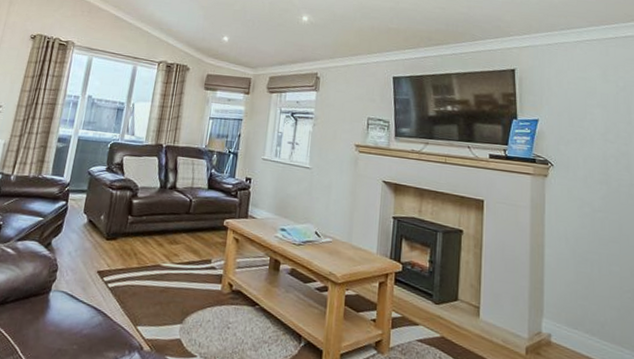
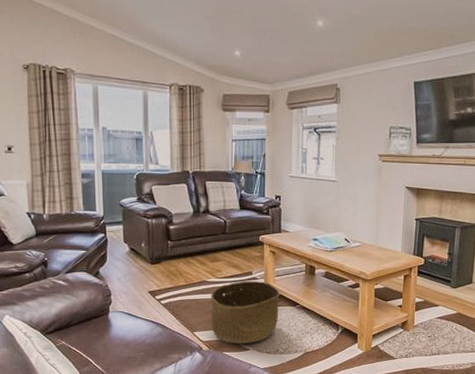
basket: none [157,269,239,349] -> present [211,281,280,344]

